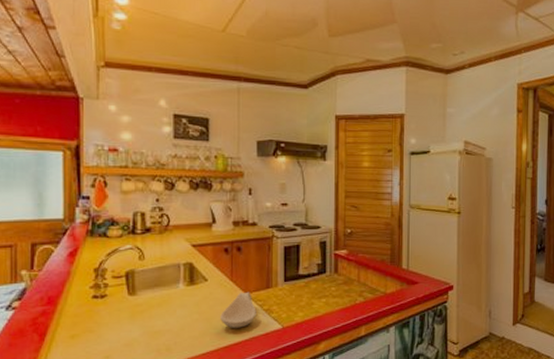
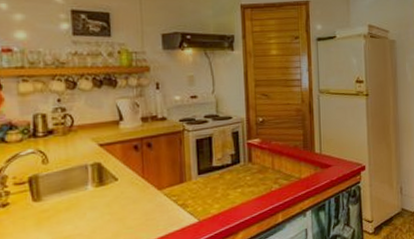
spoon rest: present [220,292,256,328] -> none [133,188,171,227]

